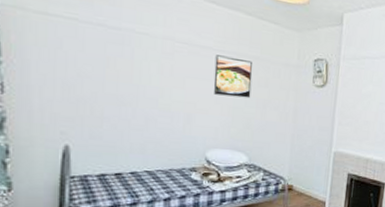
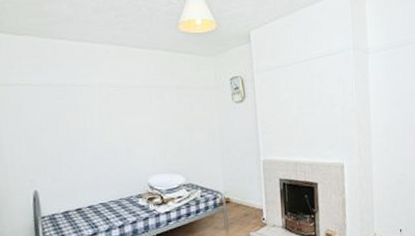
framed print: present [213,55,253,98] -> none [143,90,179,126]

